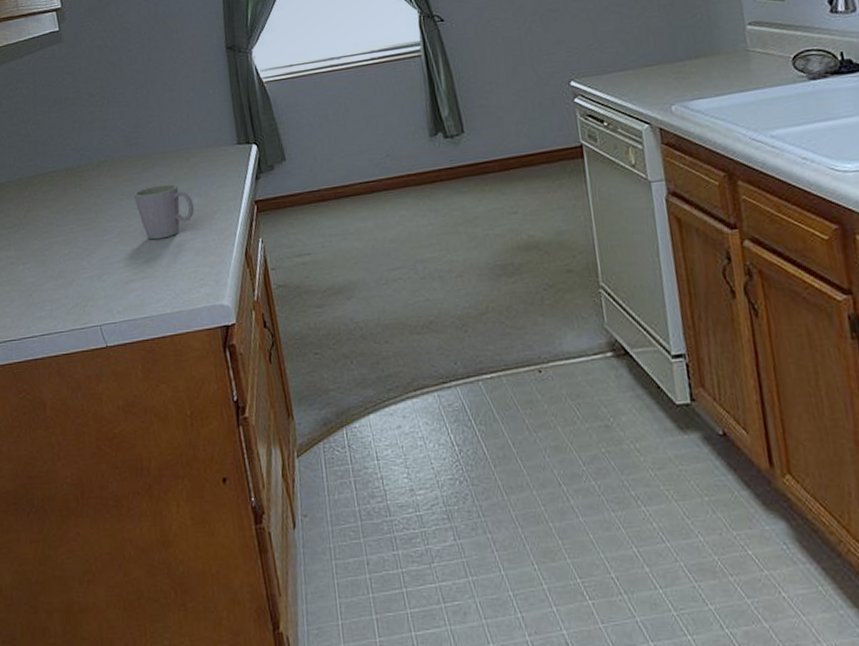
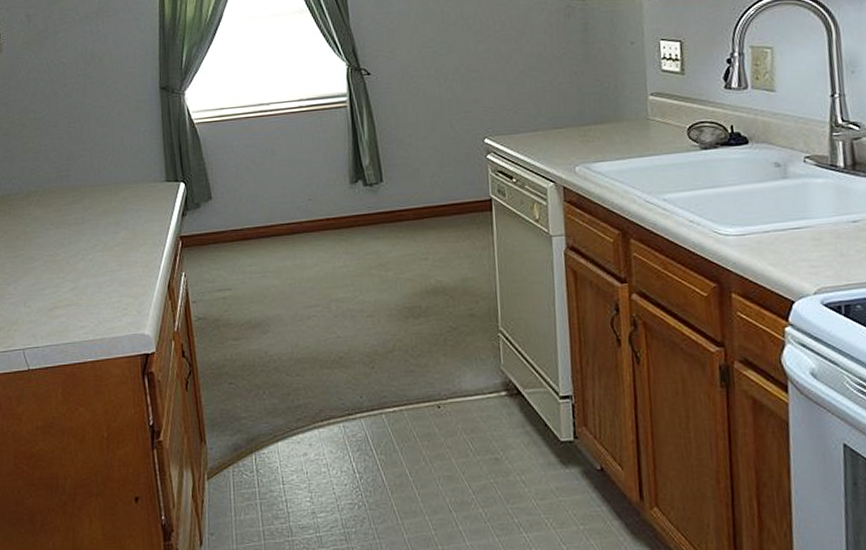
mug: present [134,183,194,240] -> none [63,216,121,269]

